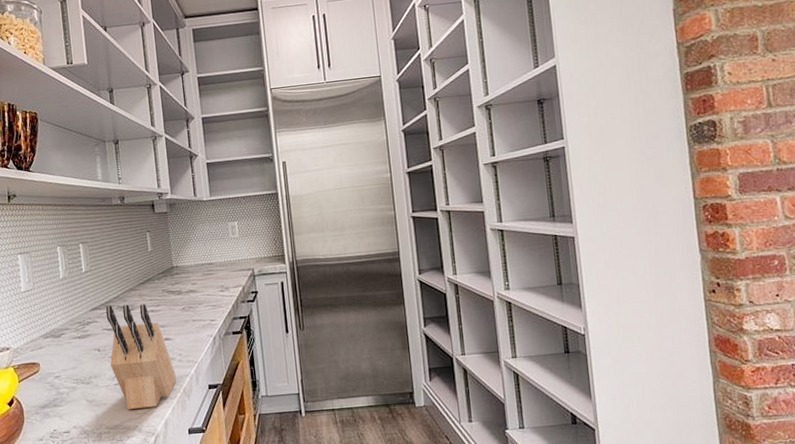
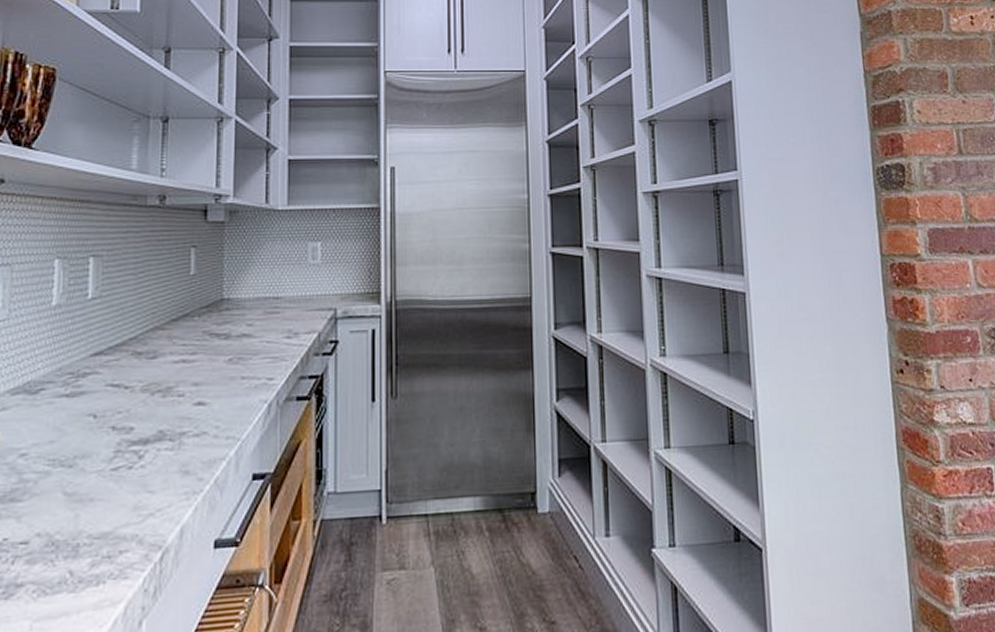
knife block: present [105,304,177,409] -> none [108,349,207,508]

